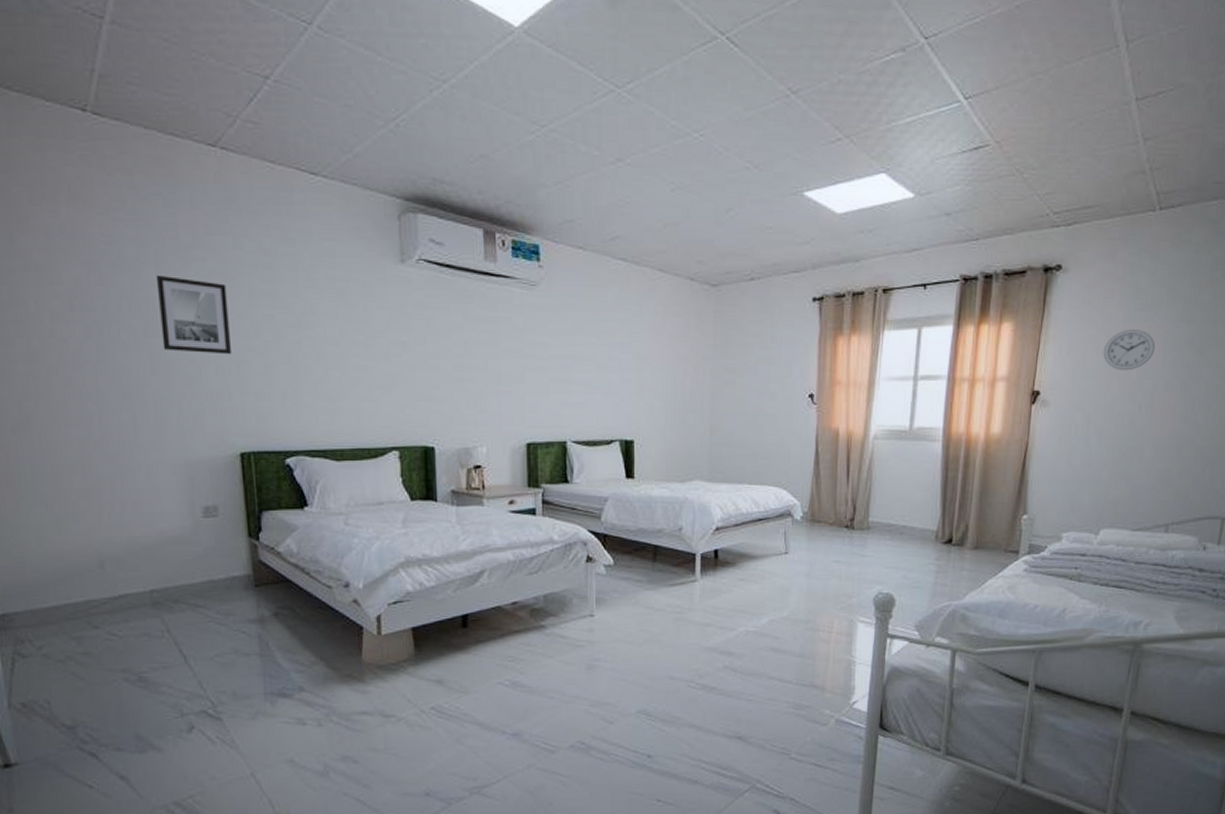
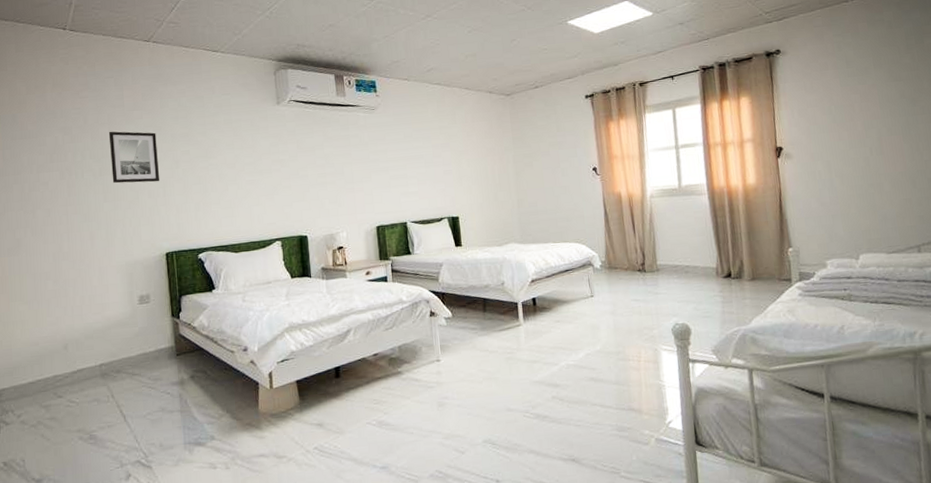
wall clock: present [1103,330,1155,371] -> none [829,91,873,125]

